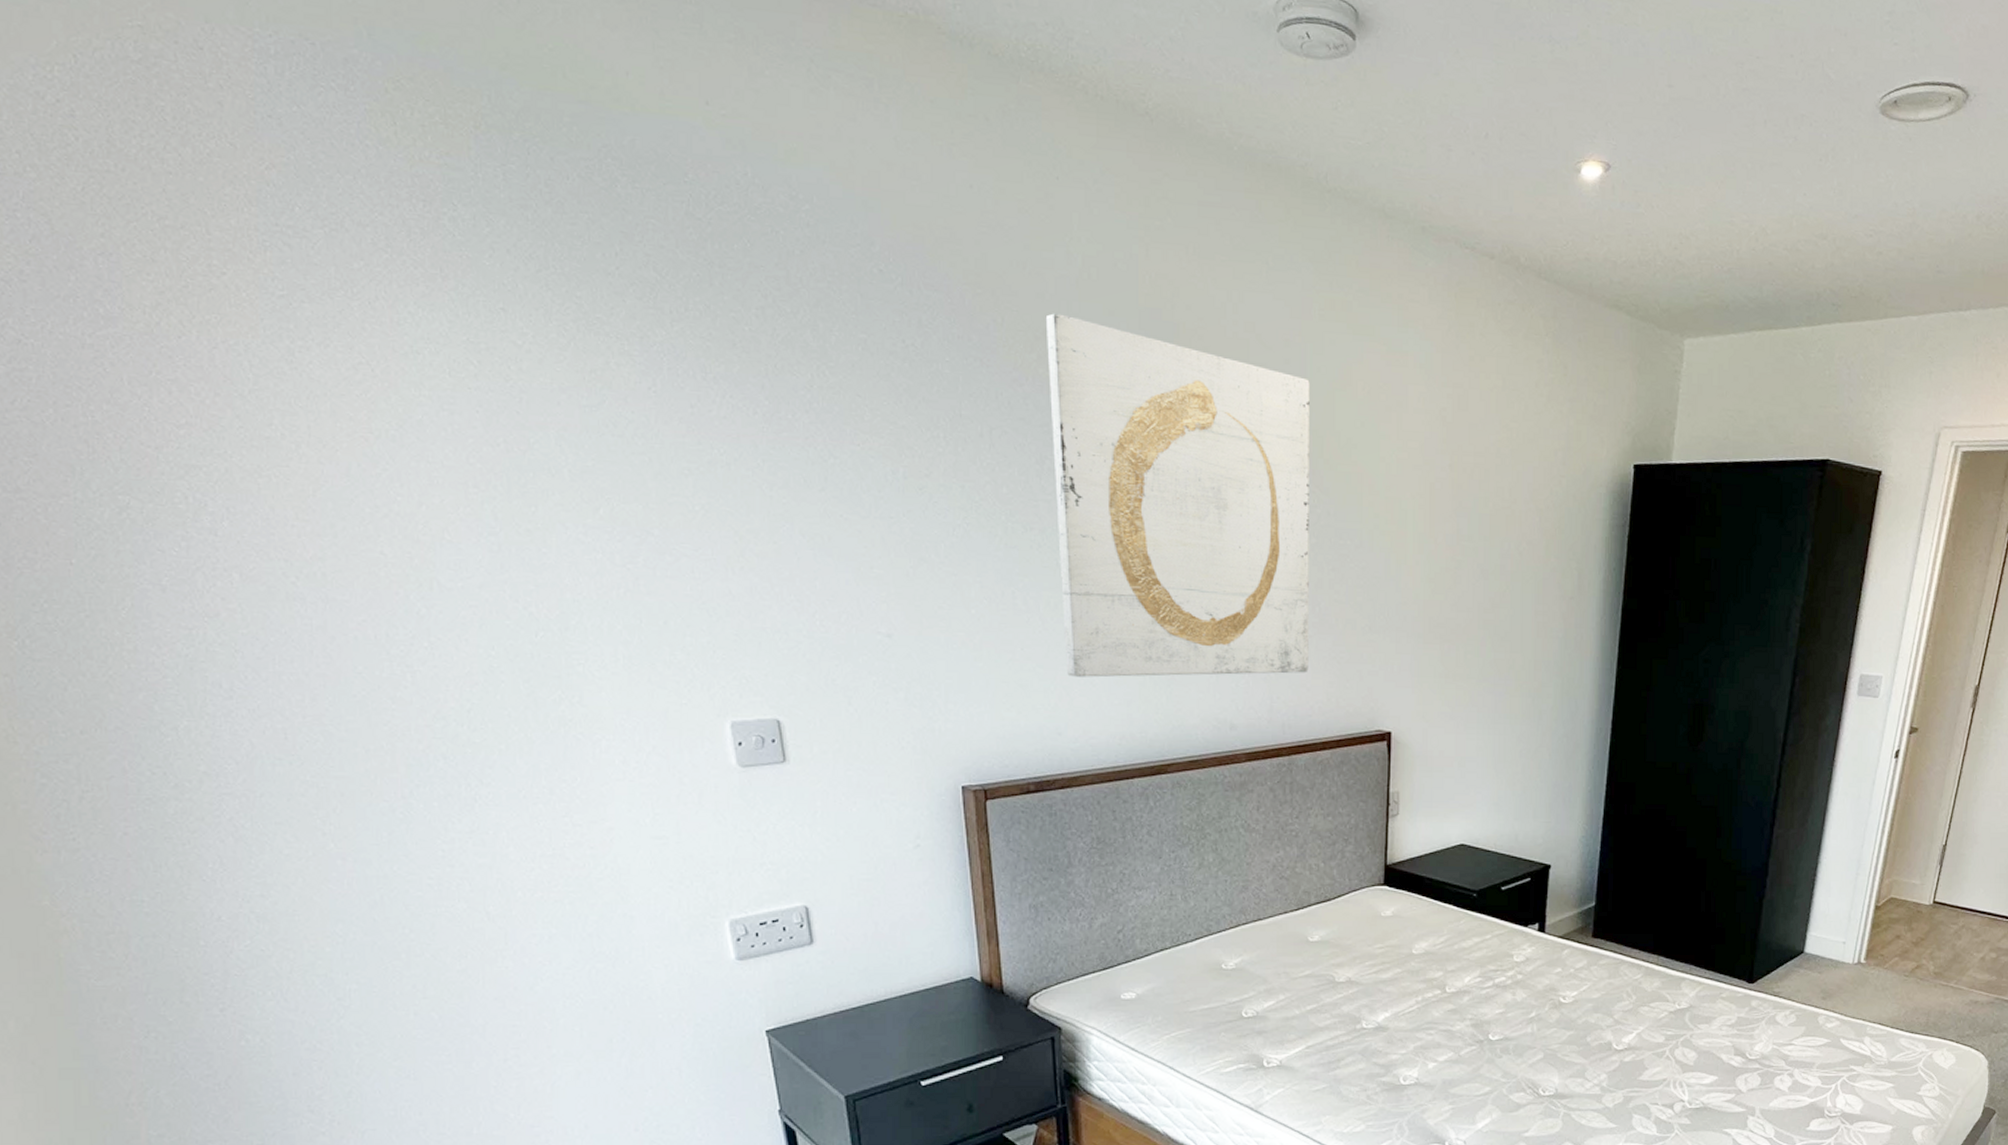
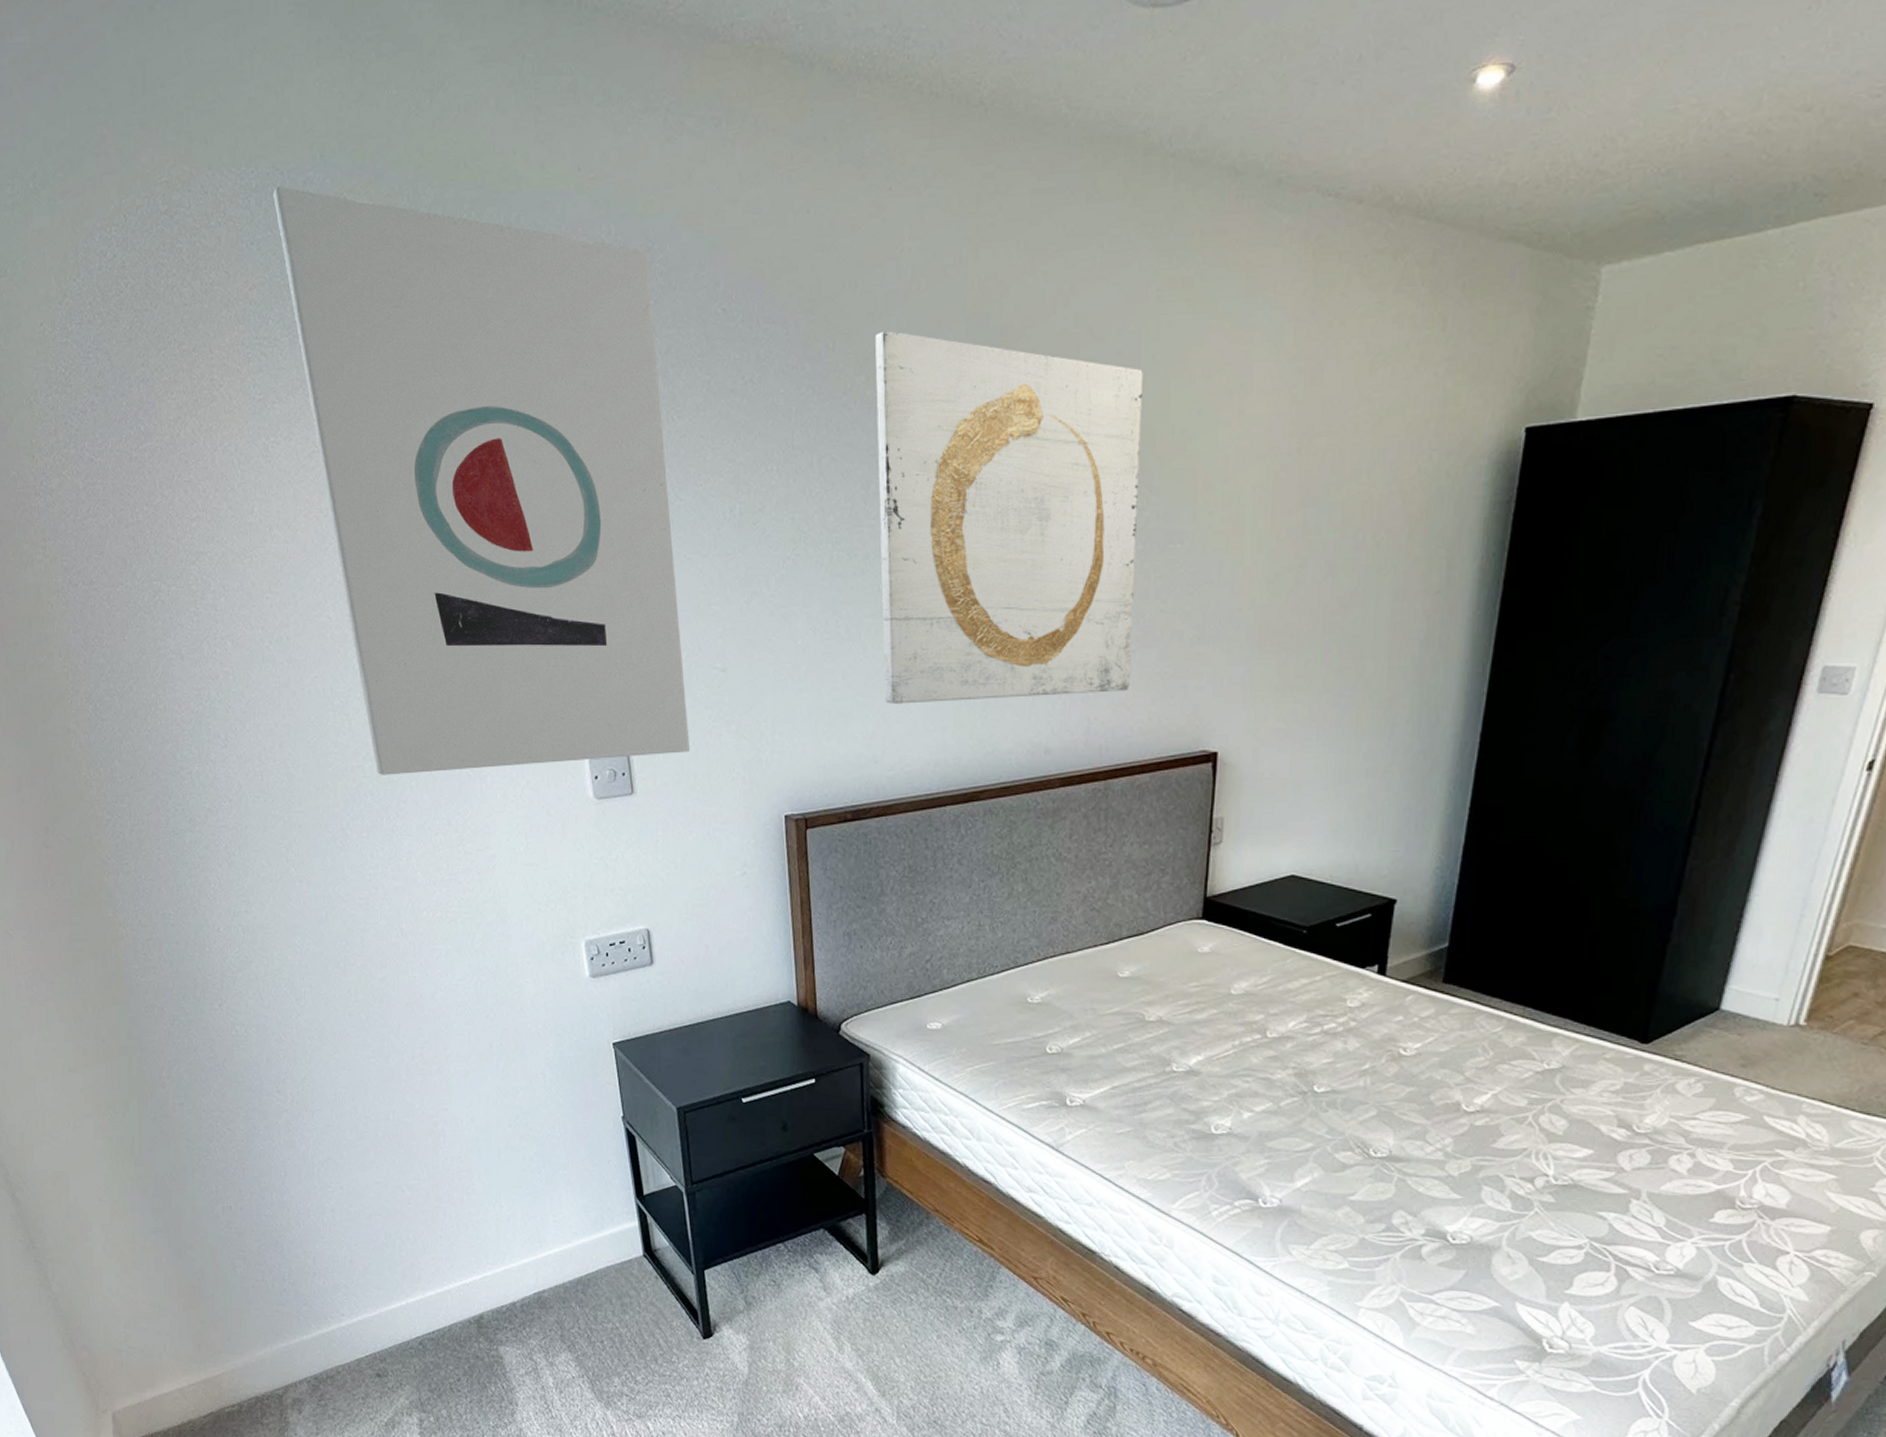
wall art: none [301,57,851,737] -> present [273,186,689,775]

